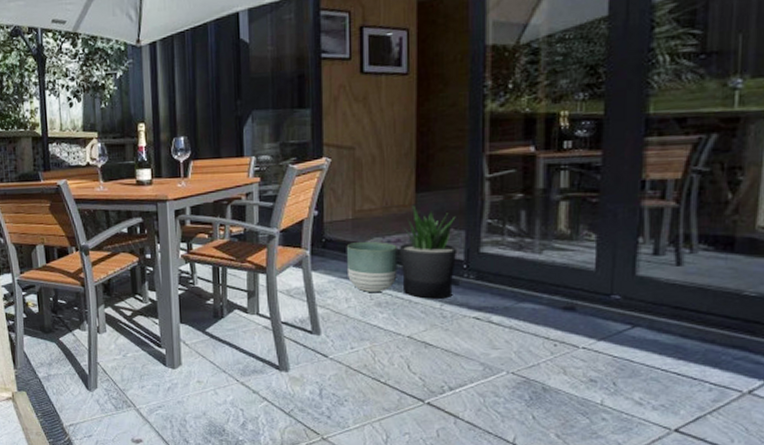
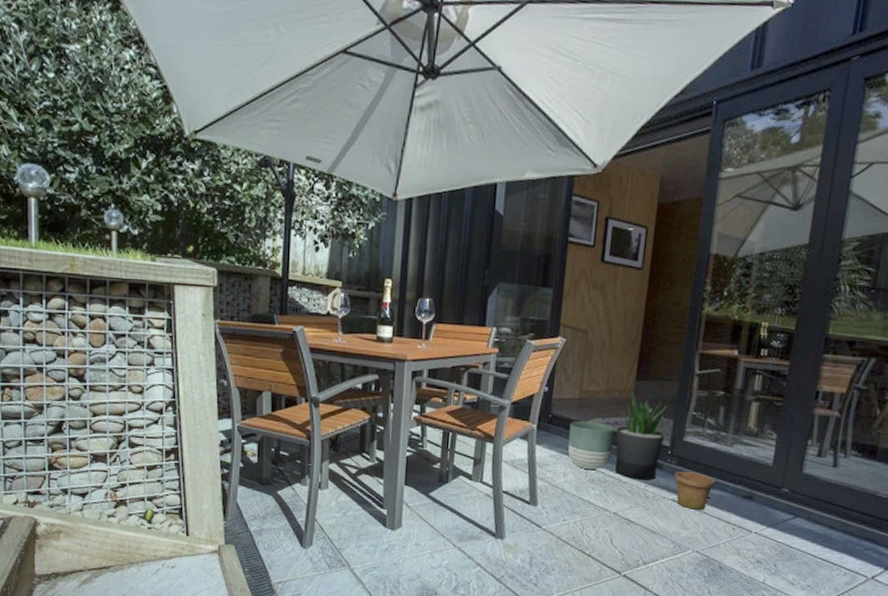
flower pot: none [474,285,525,327] -> present [674,471,715,510]

